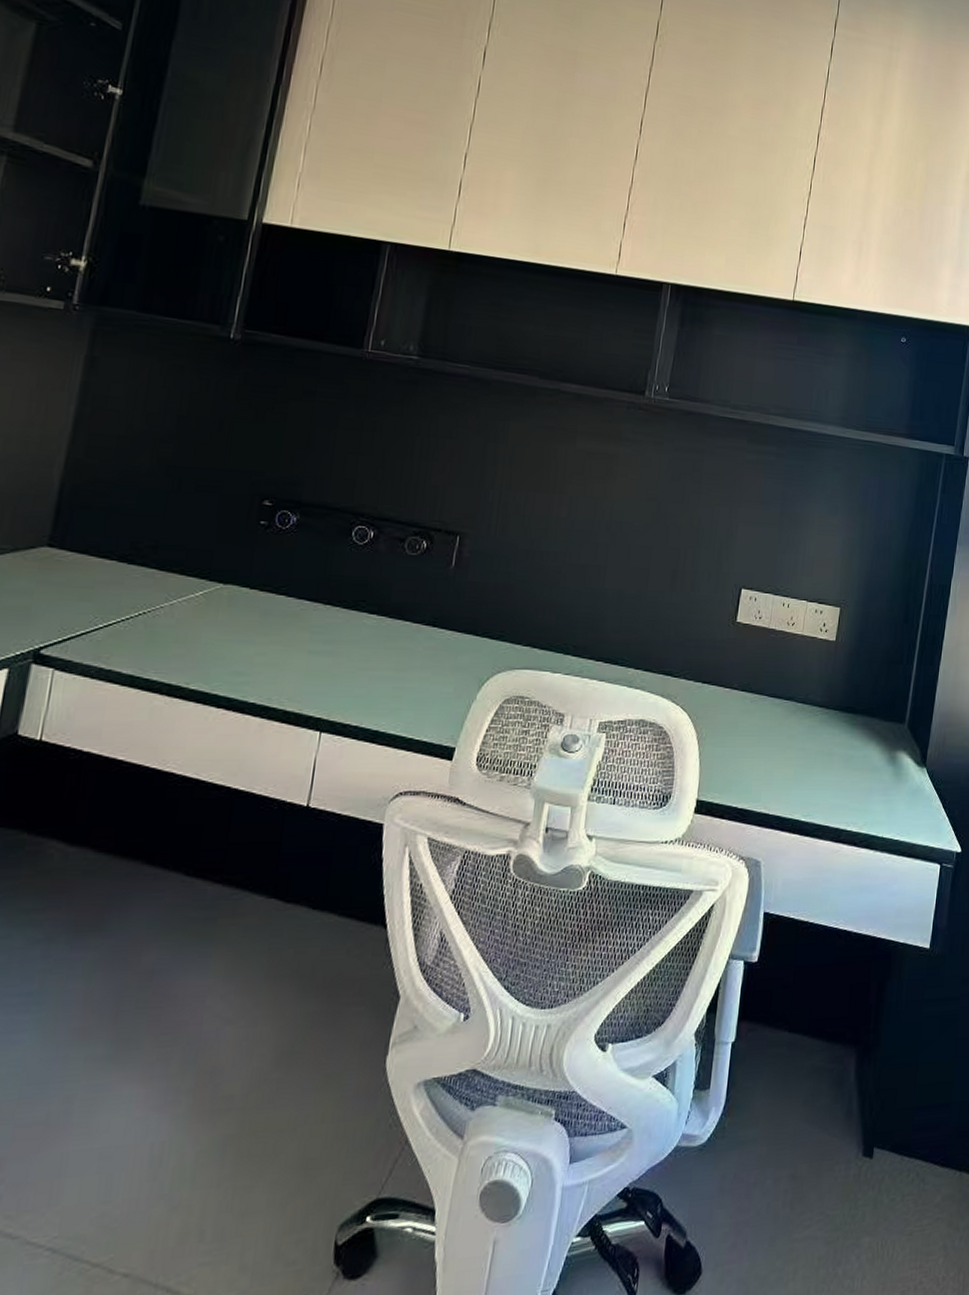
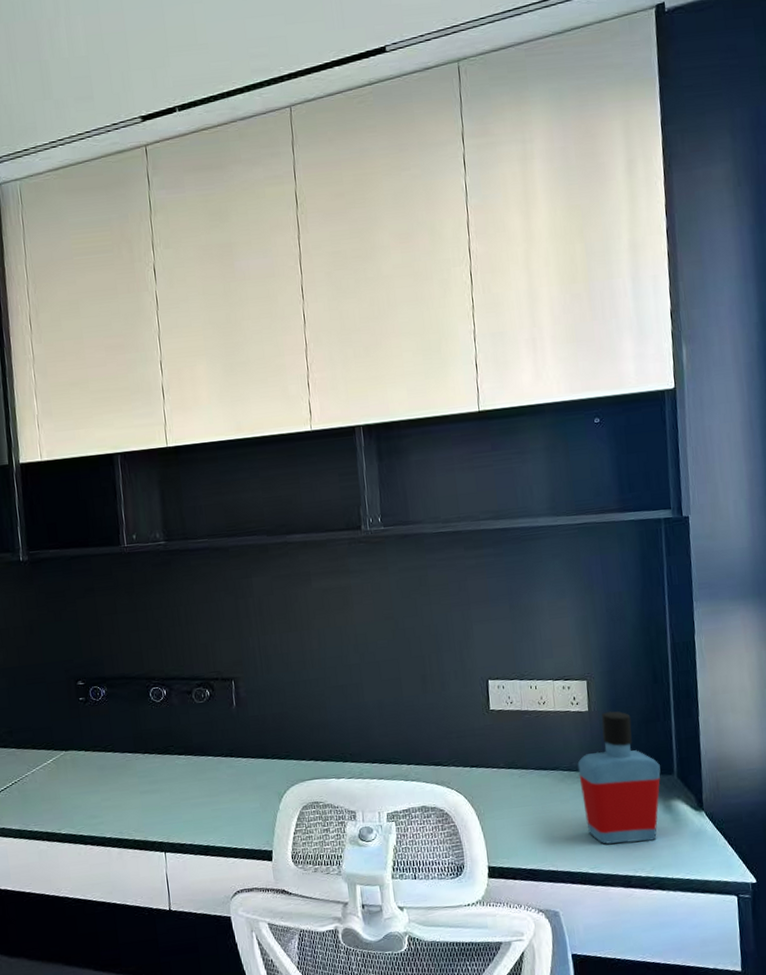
bottle: none [809,645,894,793] -> present [577,711,661,844]

